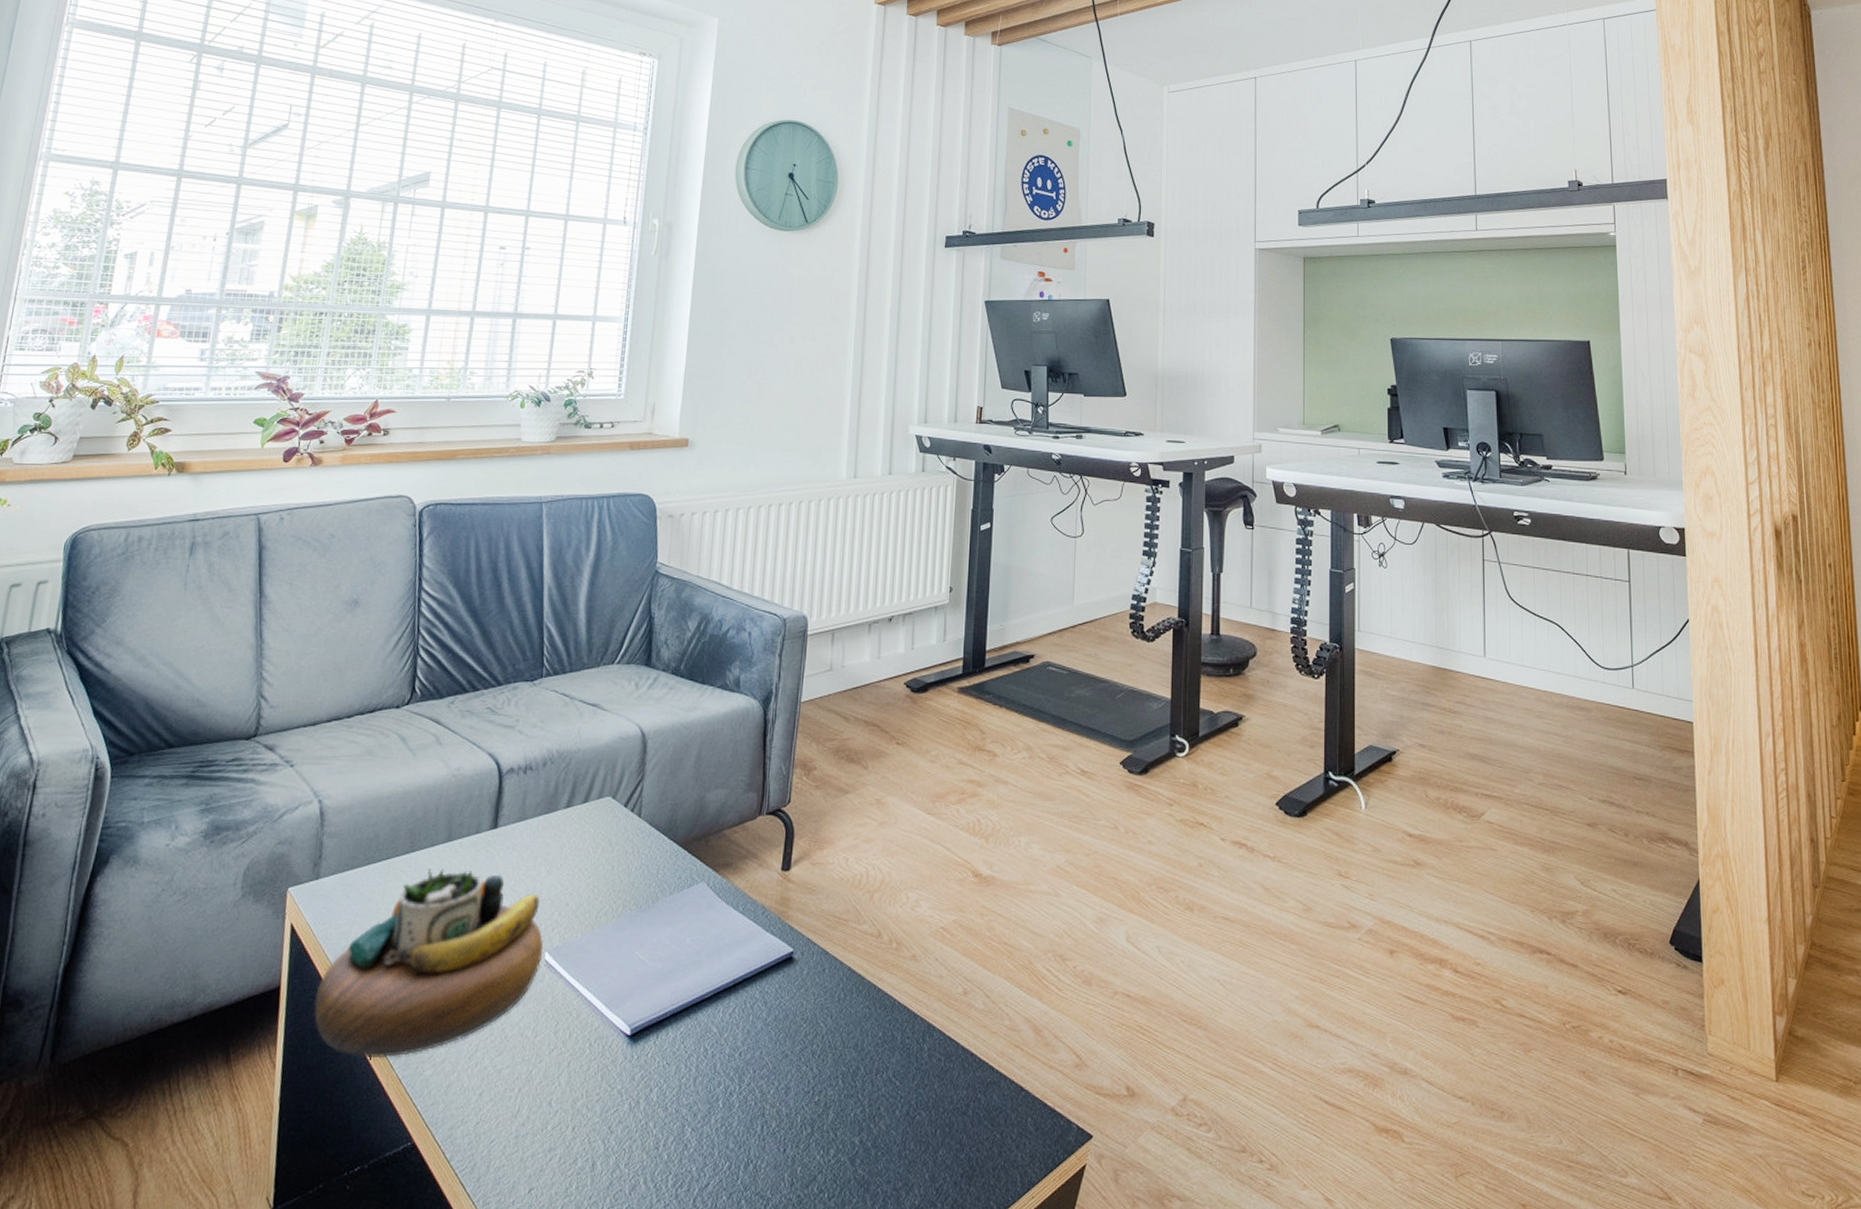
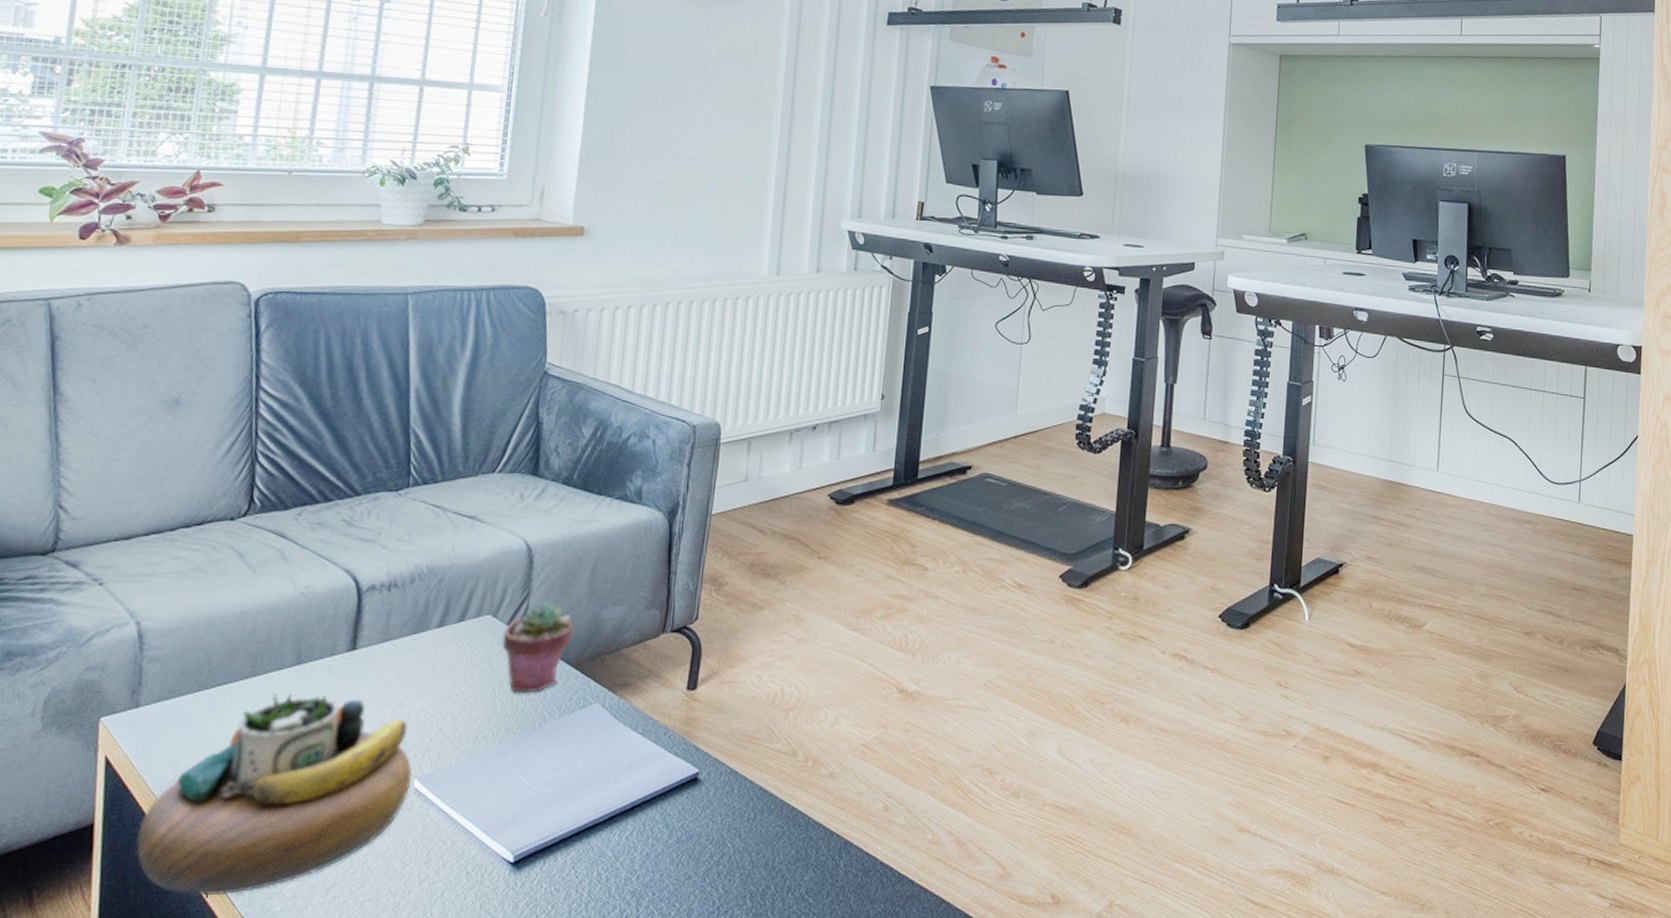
potted succulent: none [620,784,682,872] -> present [502,601,574,693]

